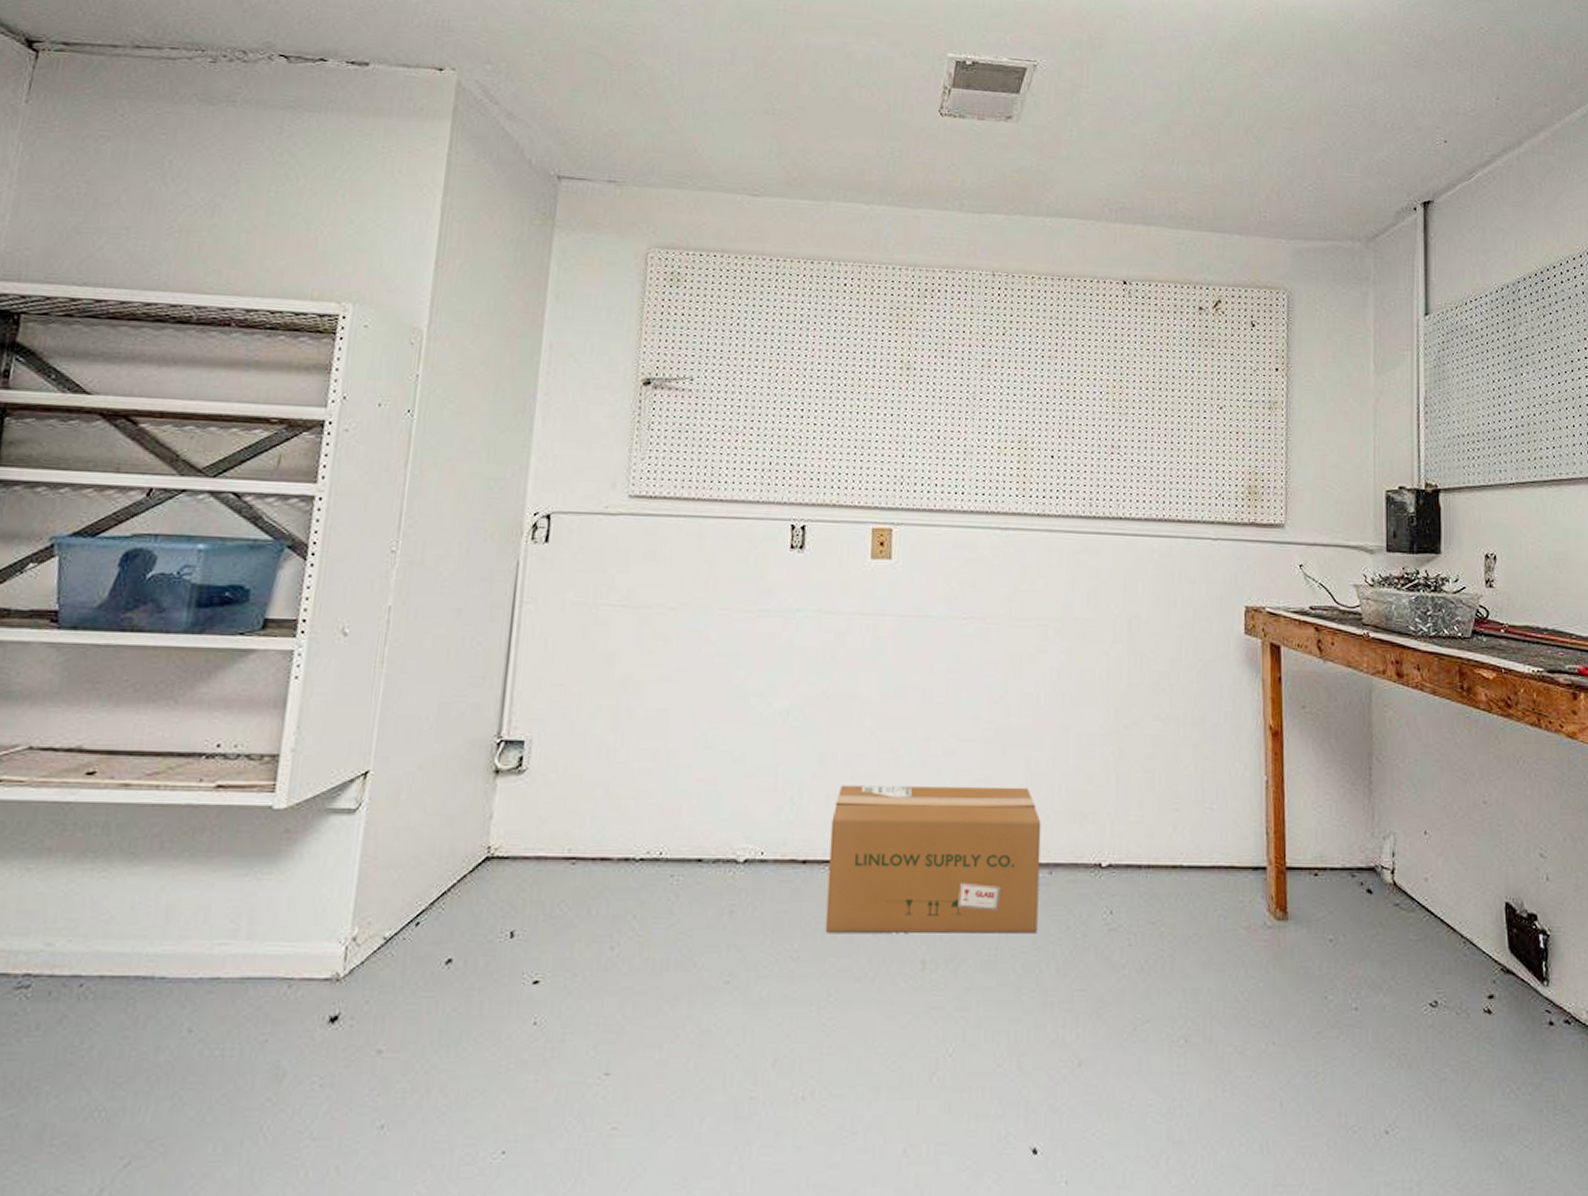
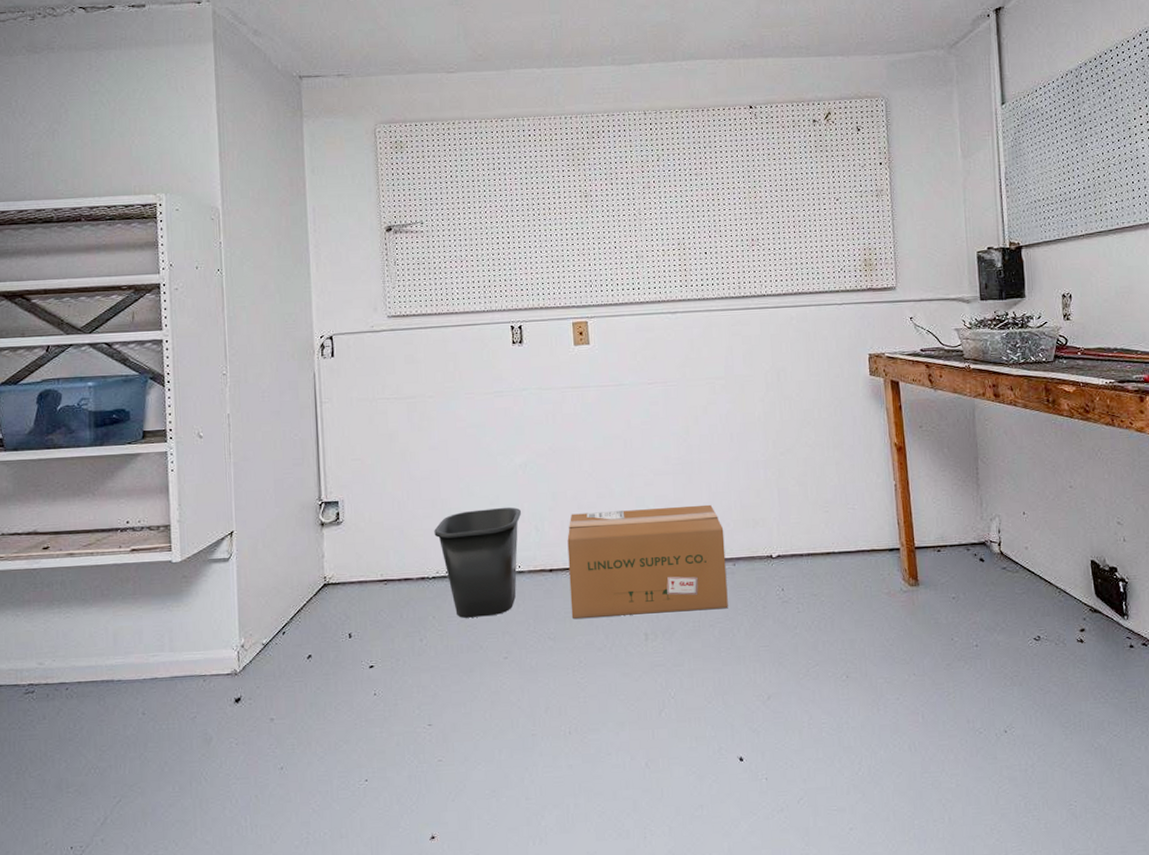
waste bin: none [651,768,775,921] -> present [434,507,522,618]

